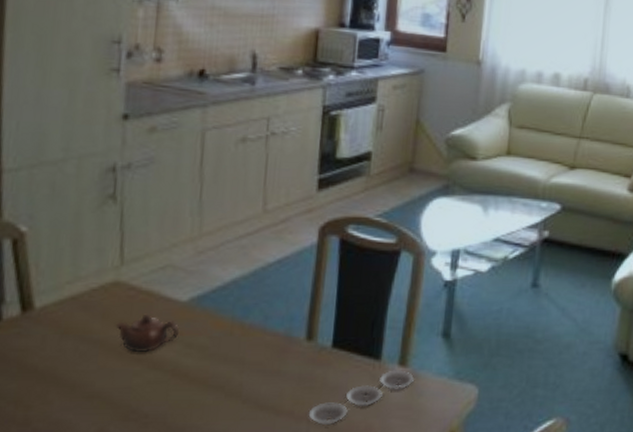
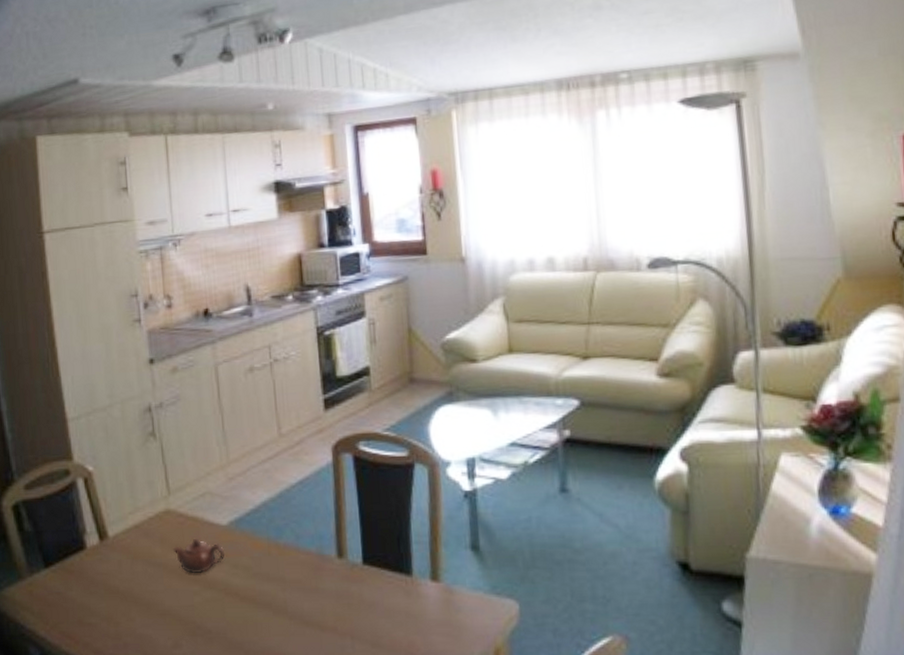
plate: present [308,371,414,425] -> none [351,586,449,641]

